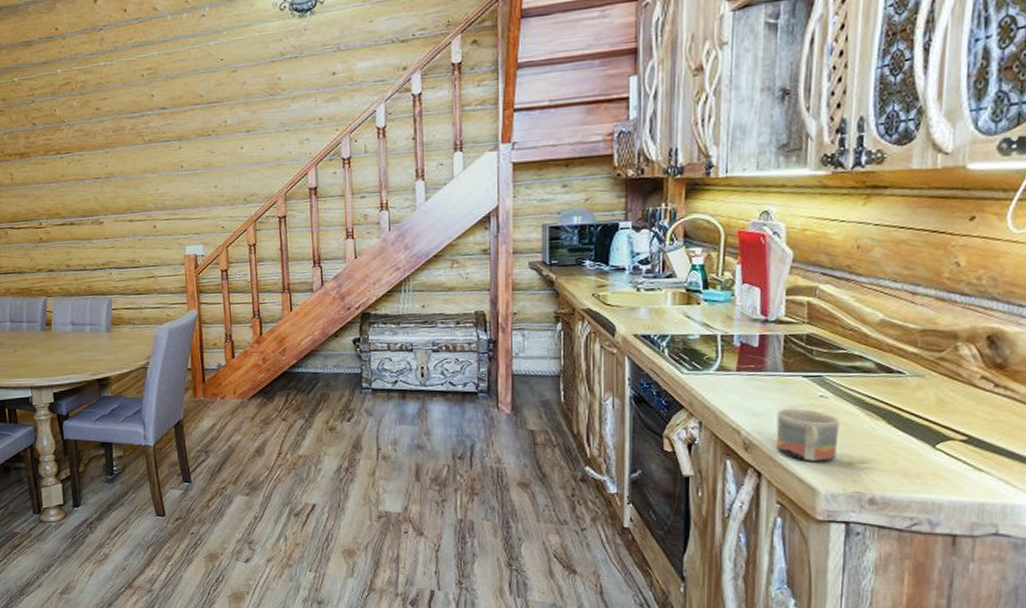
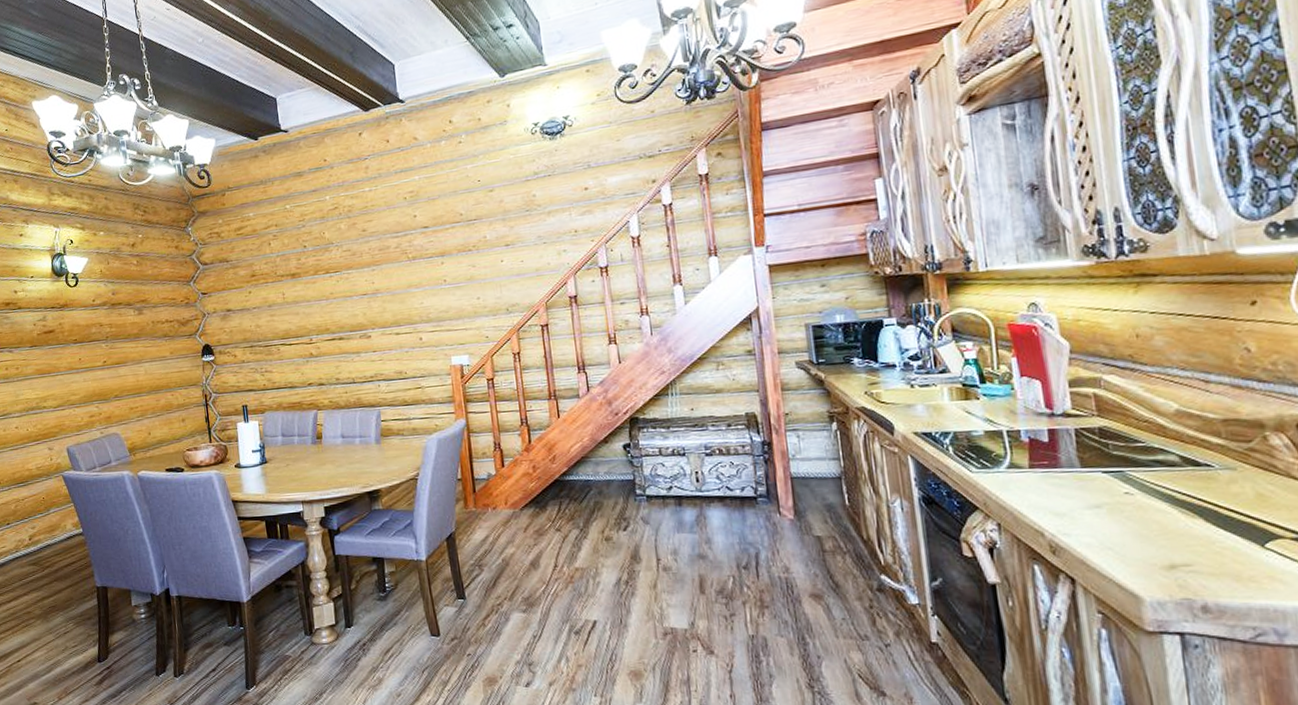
mug: present [775,408,840,462] -> none [1081,507,1155,566]

